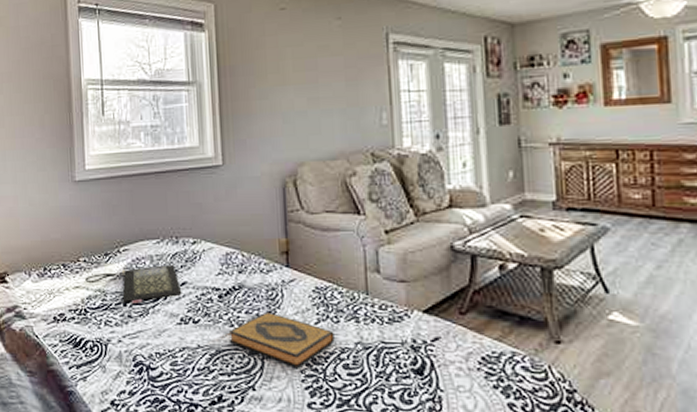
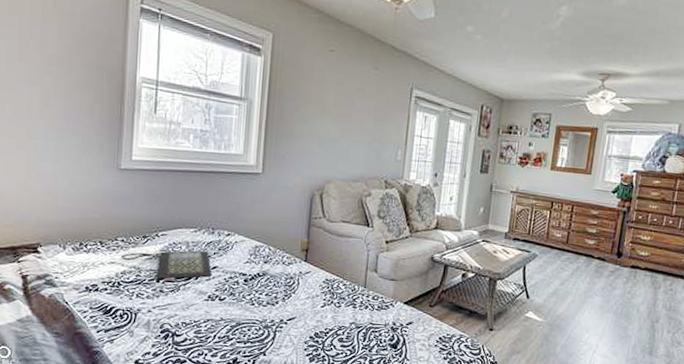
hardback book: present [228,311,335,368] -> none [248,295,335,339]

